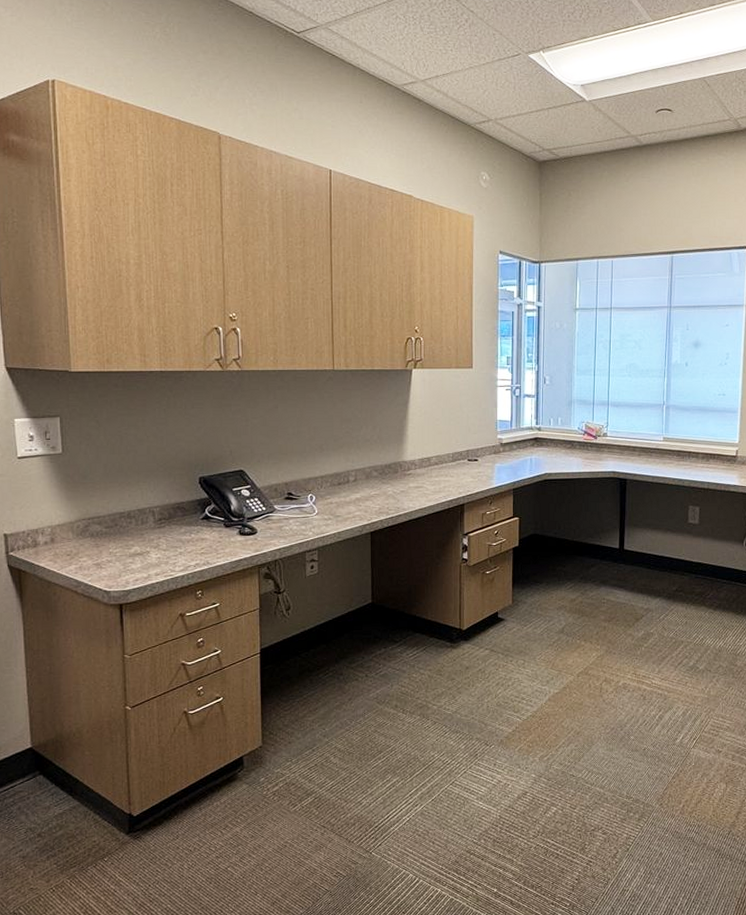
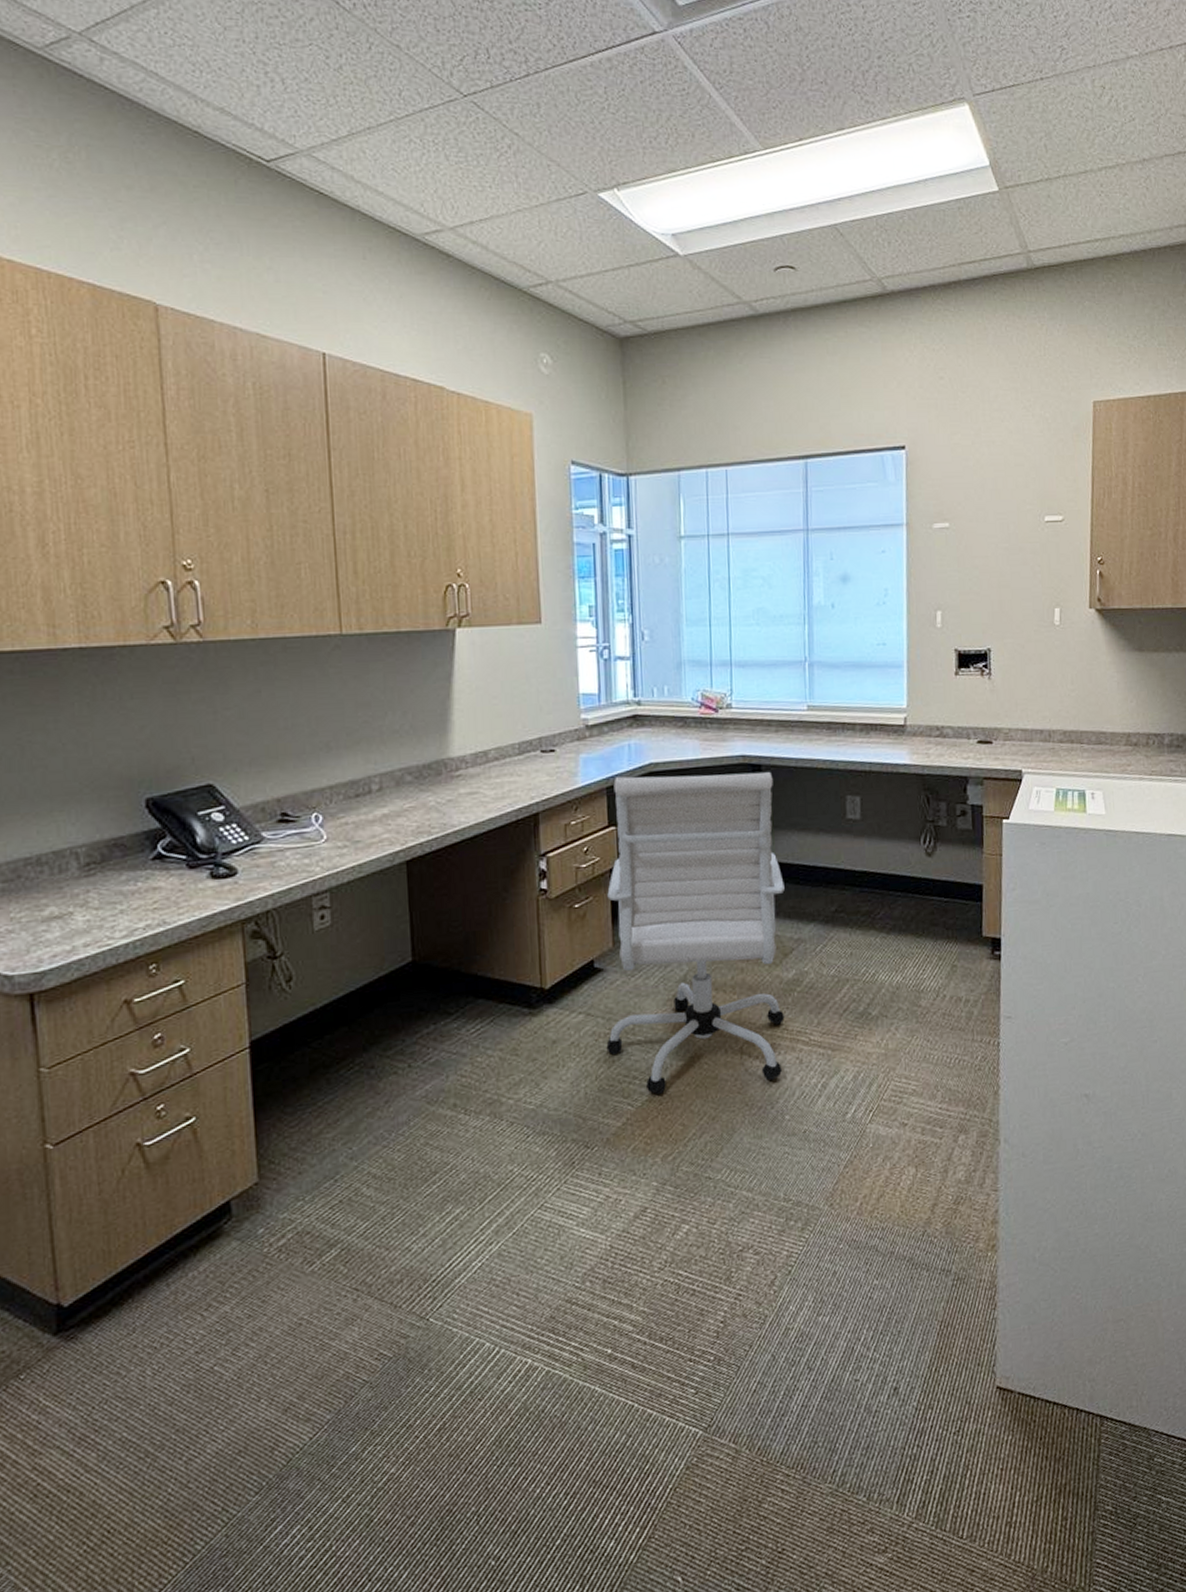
office chair: none [504,482,639,713] -> present [606,771,785,1095]

